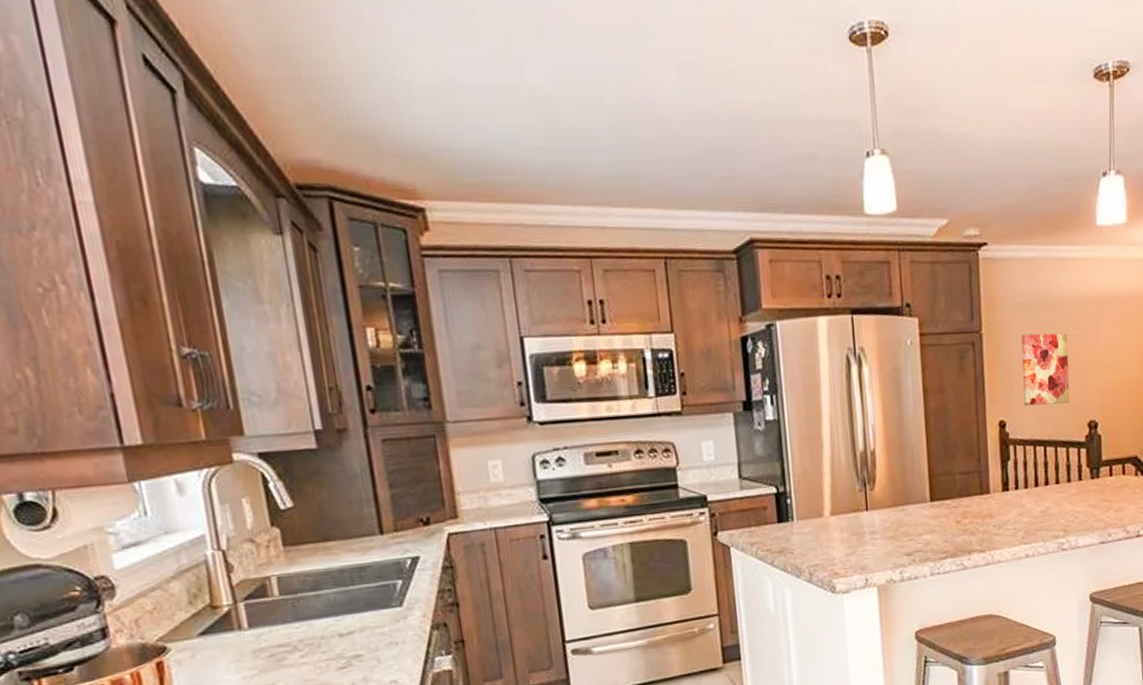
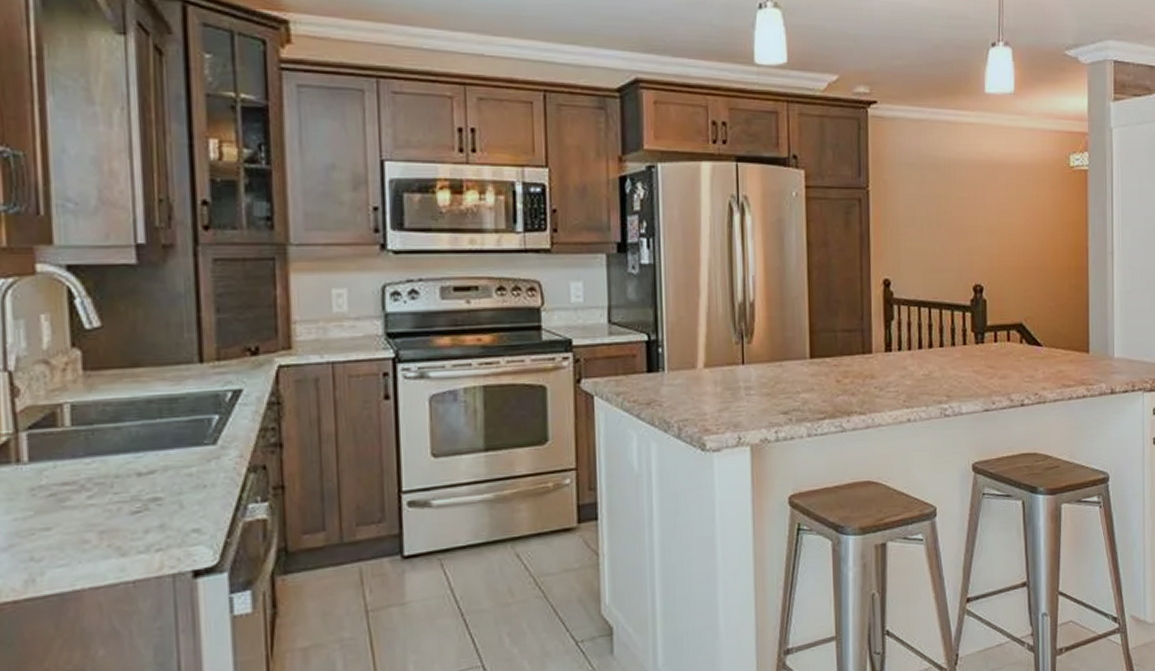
wall art: present [1021,333,1070,406] -> none [908,194,955,266]

